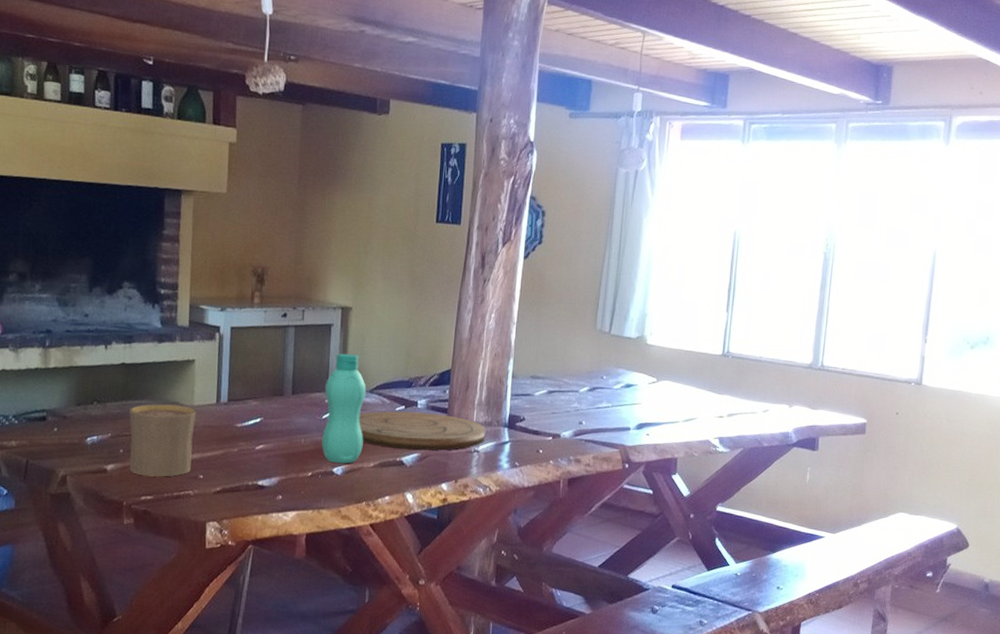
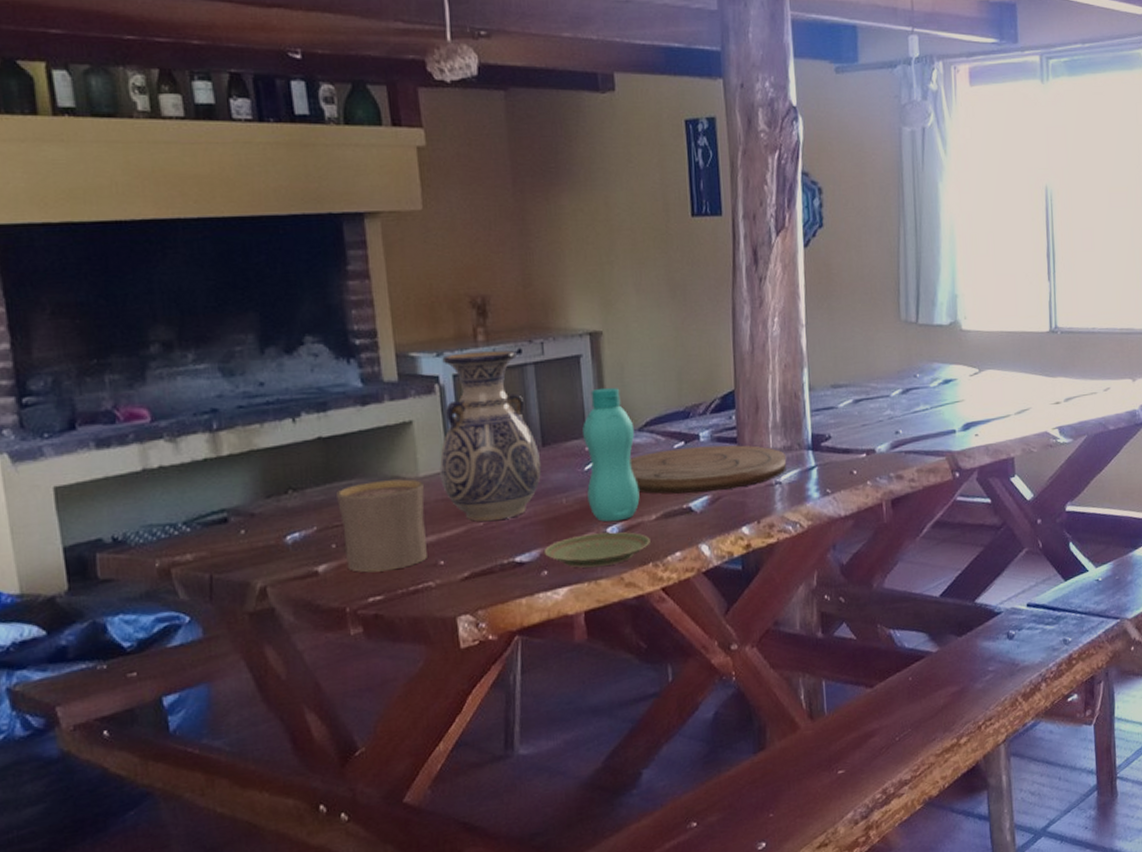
vase: none [209,310,290,449] -> present [439,350,542,522]
plate: none [281,471,367,499] -> present [543,531,650,568]

